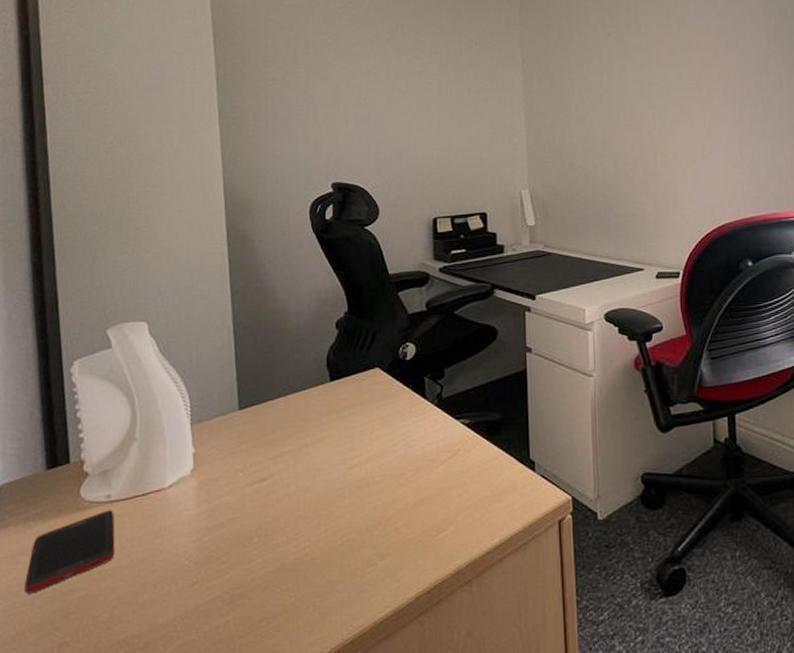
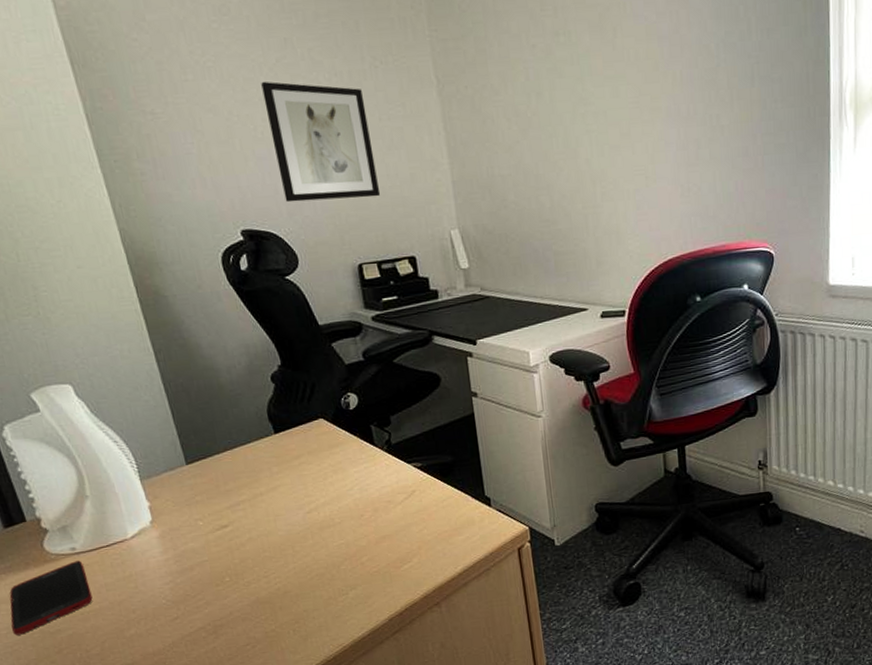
wall art: none [371,57,462,160] -> present [261,82,381,203]

